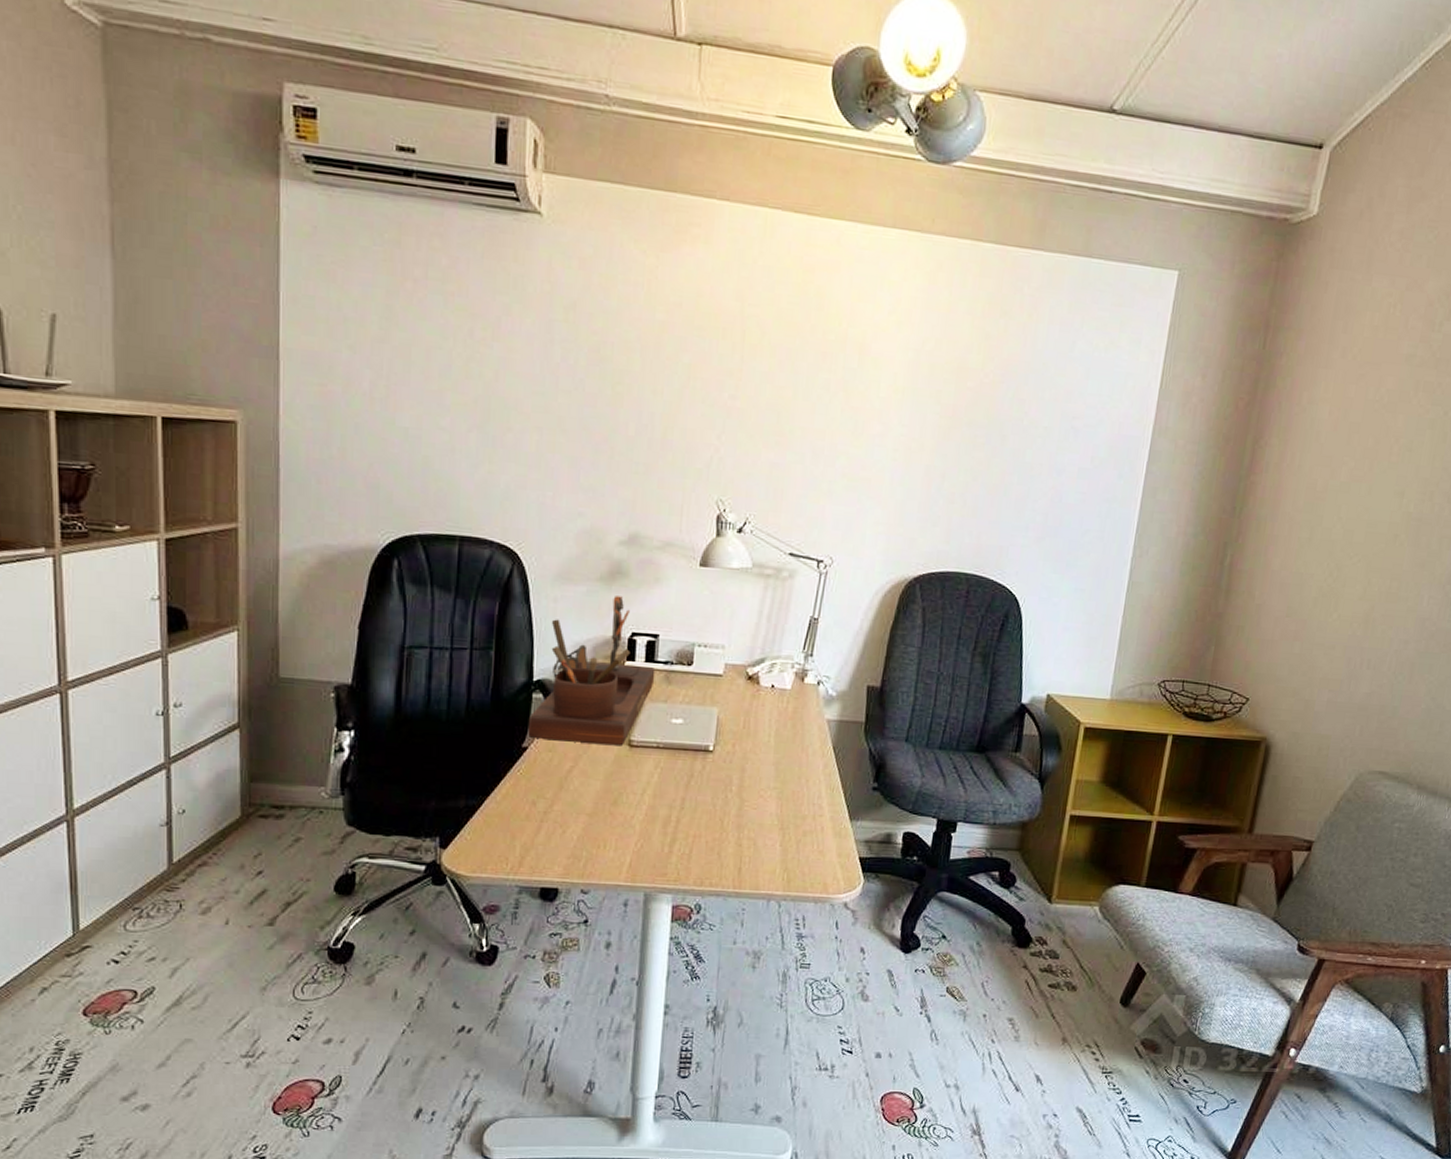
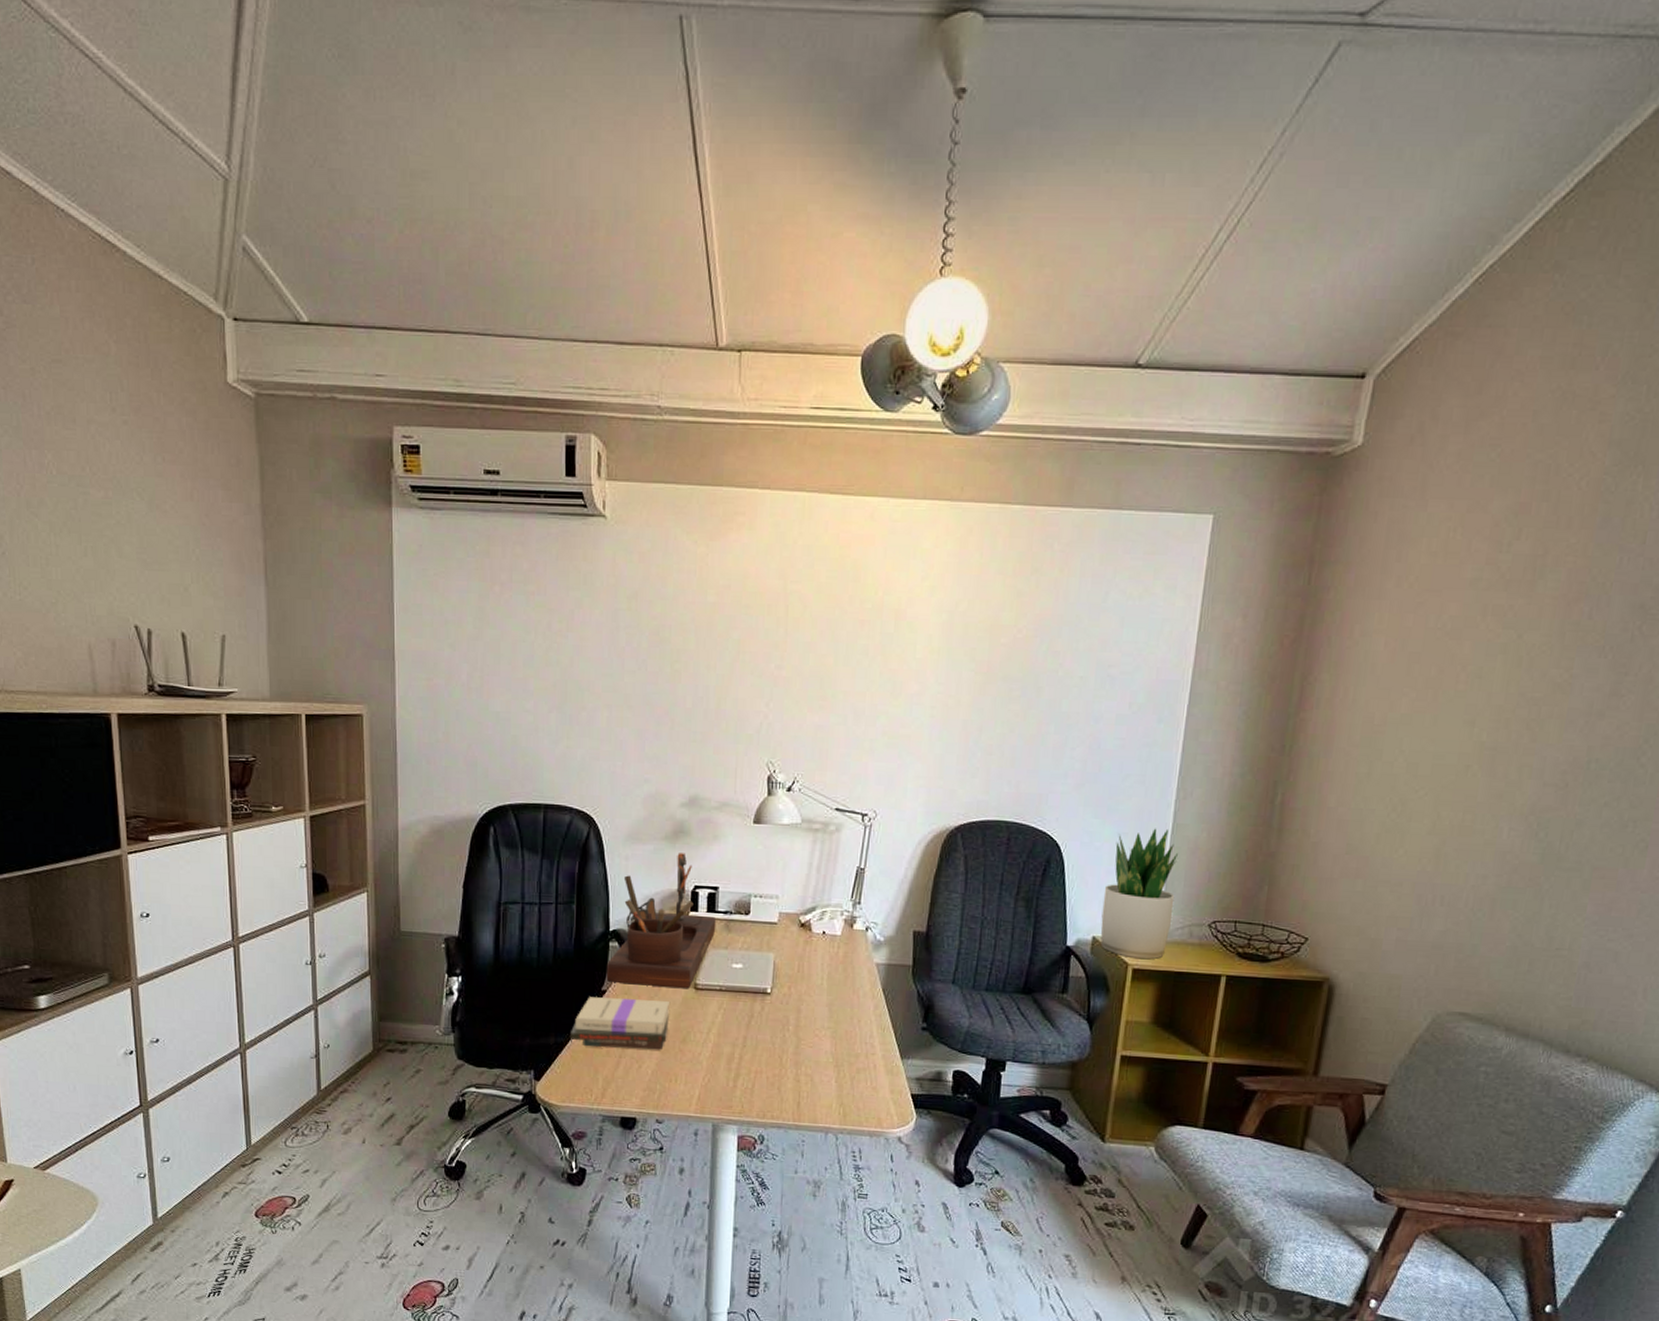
books: none [483,754,601,813] -> present [569,997,671,1050]
planter: none [1054,585,1132,718] -> present [1100,828,1178,960]

